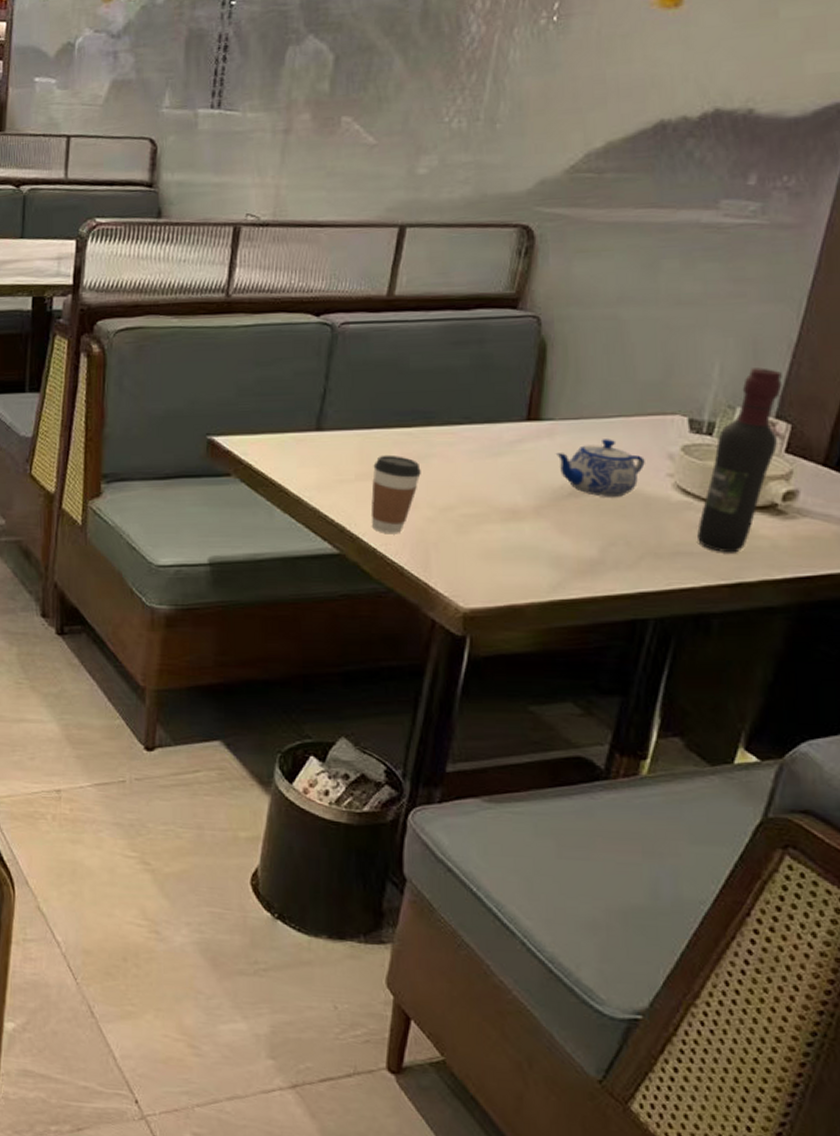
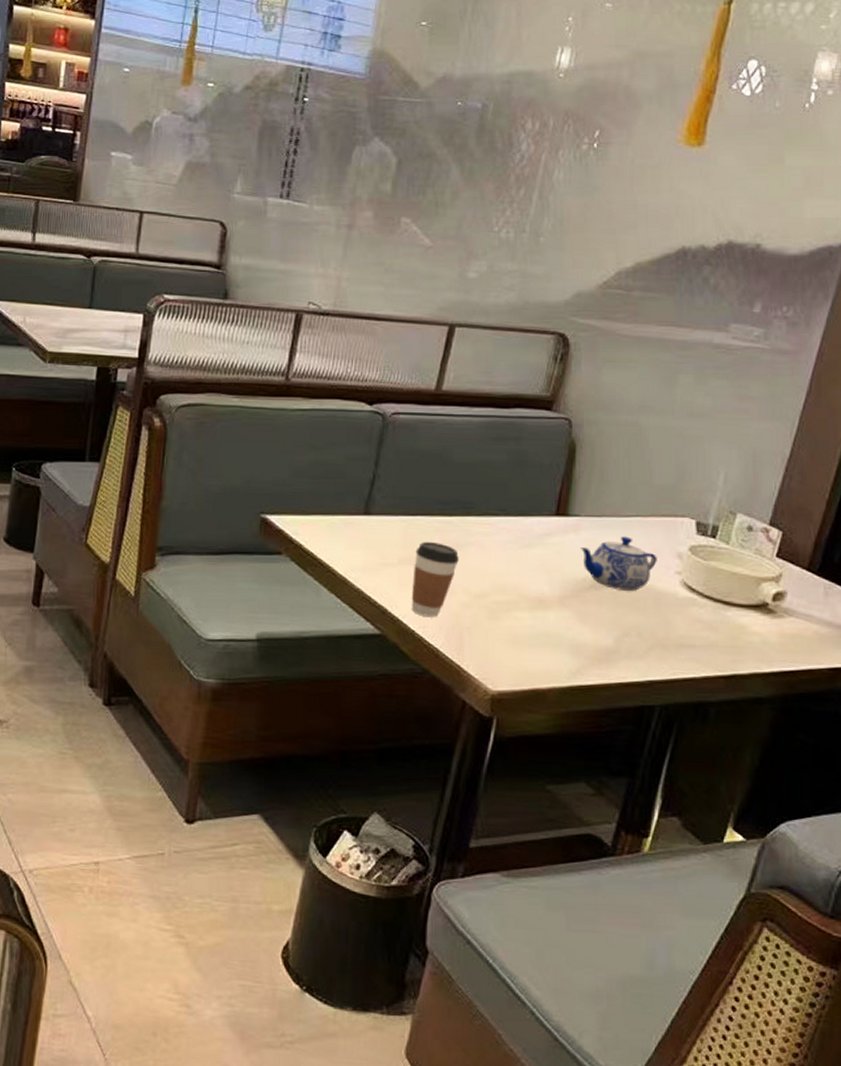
wine bottle: present [697,368,782,553] -> none [700,478,776,647]

